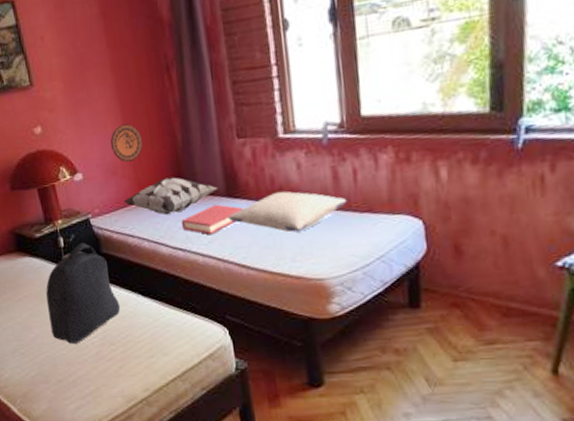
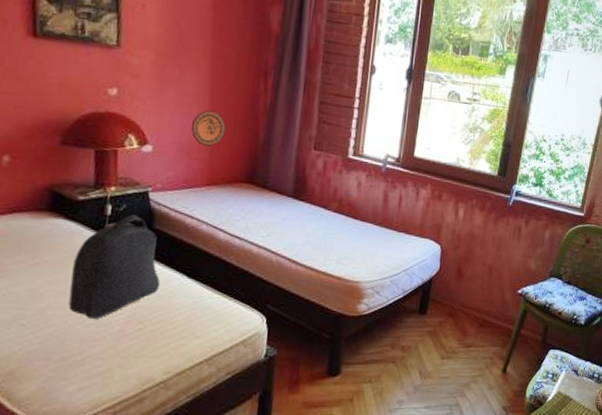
decorative pillow: present [124,177,218,215] -> none [192,169,287,204]
hardback book: present [181,204,242,235] -> none [244,202,304,229]
pillow: present [229,191,347,233] -> none [290,202,390,239]

